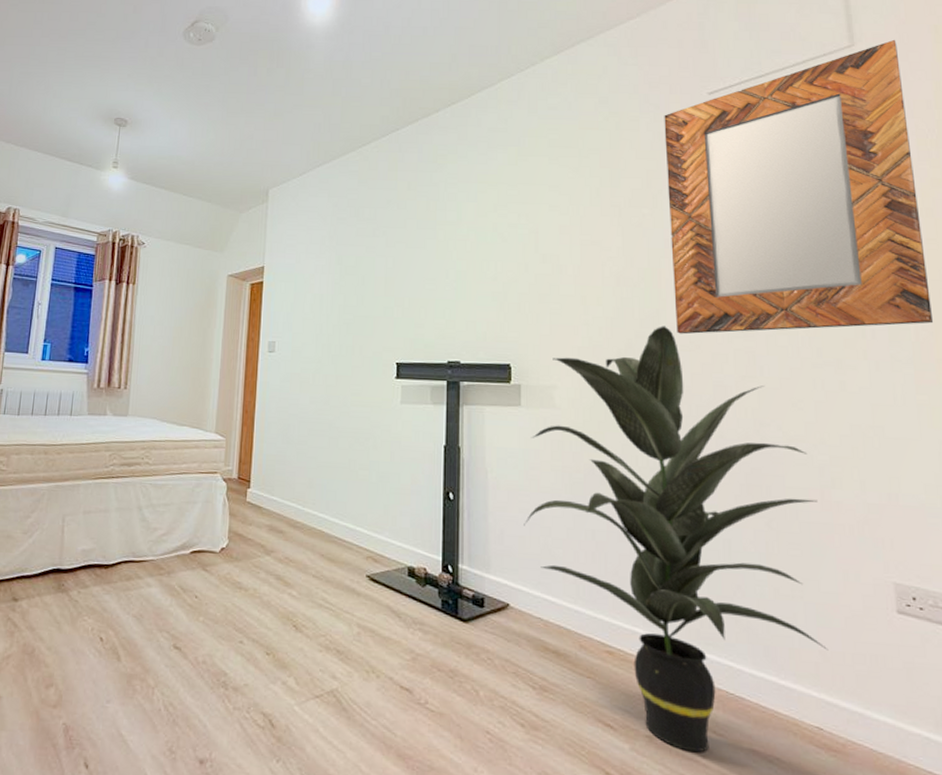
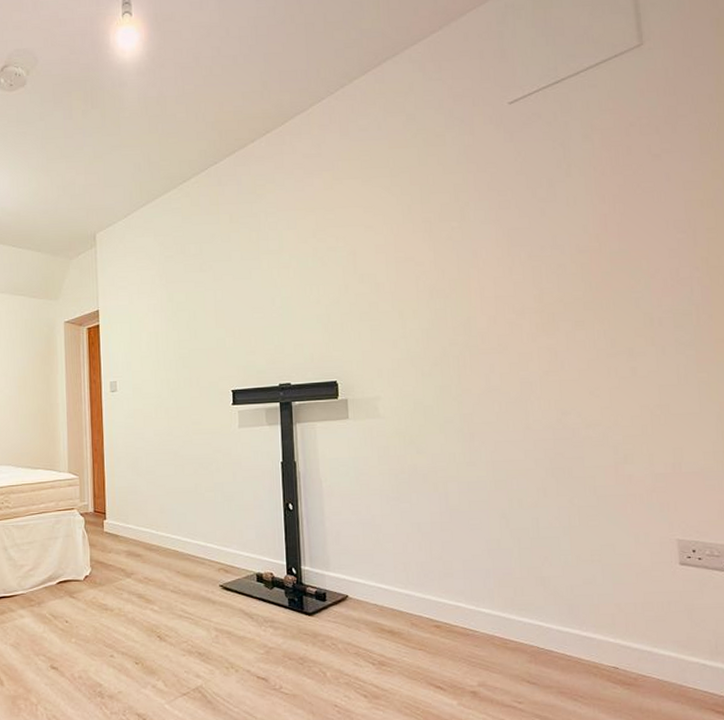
indoor plant: present [524,326,829,753] -> none [357,332,623,700]
home mirror: present [664,39,934,335] -> none [468,35,713,338]

